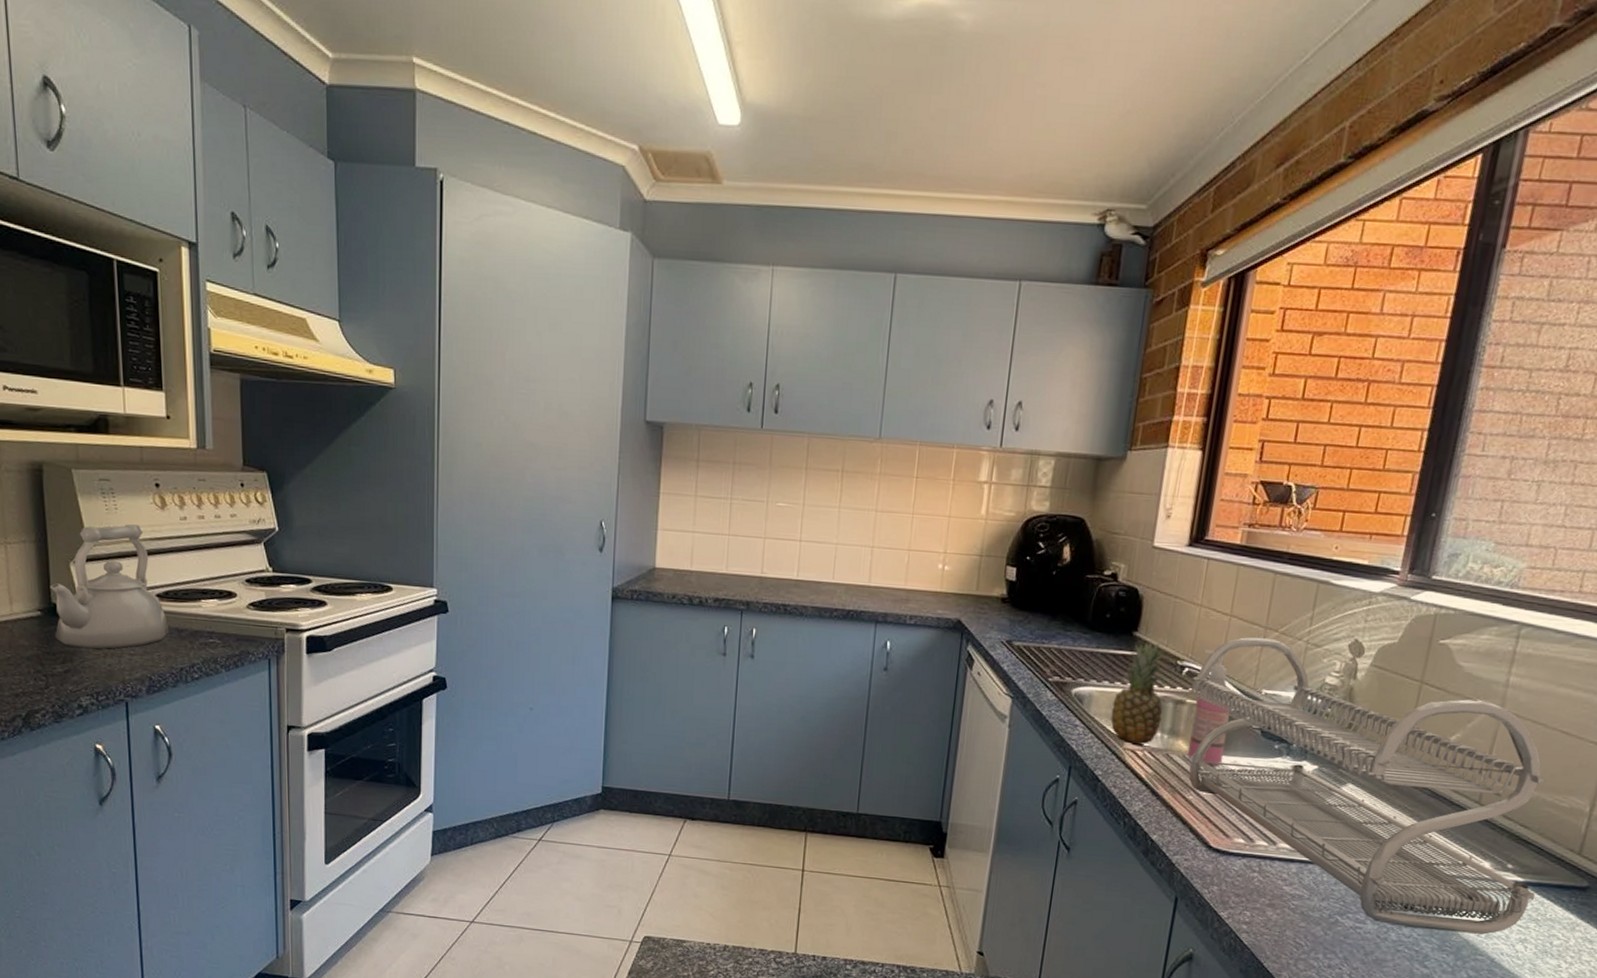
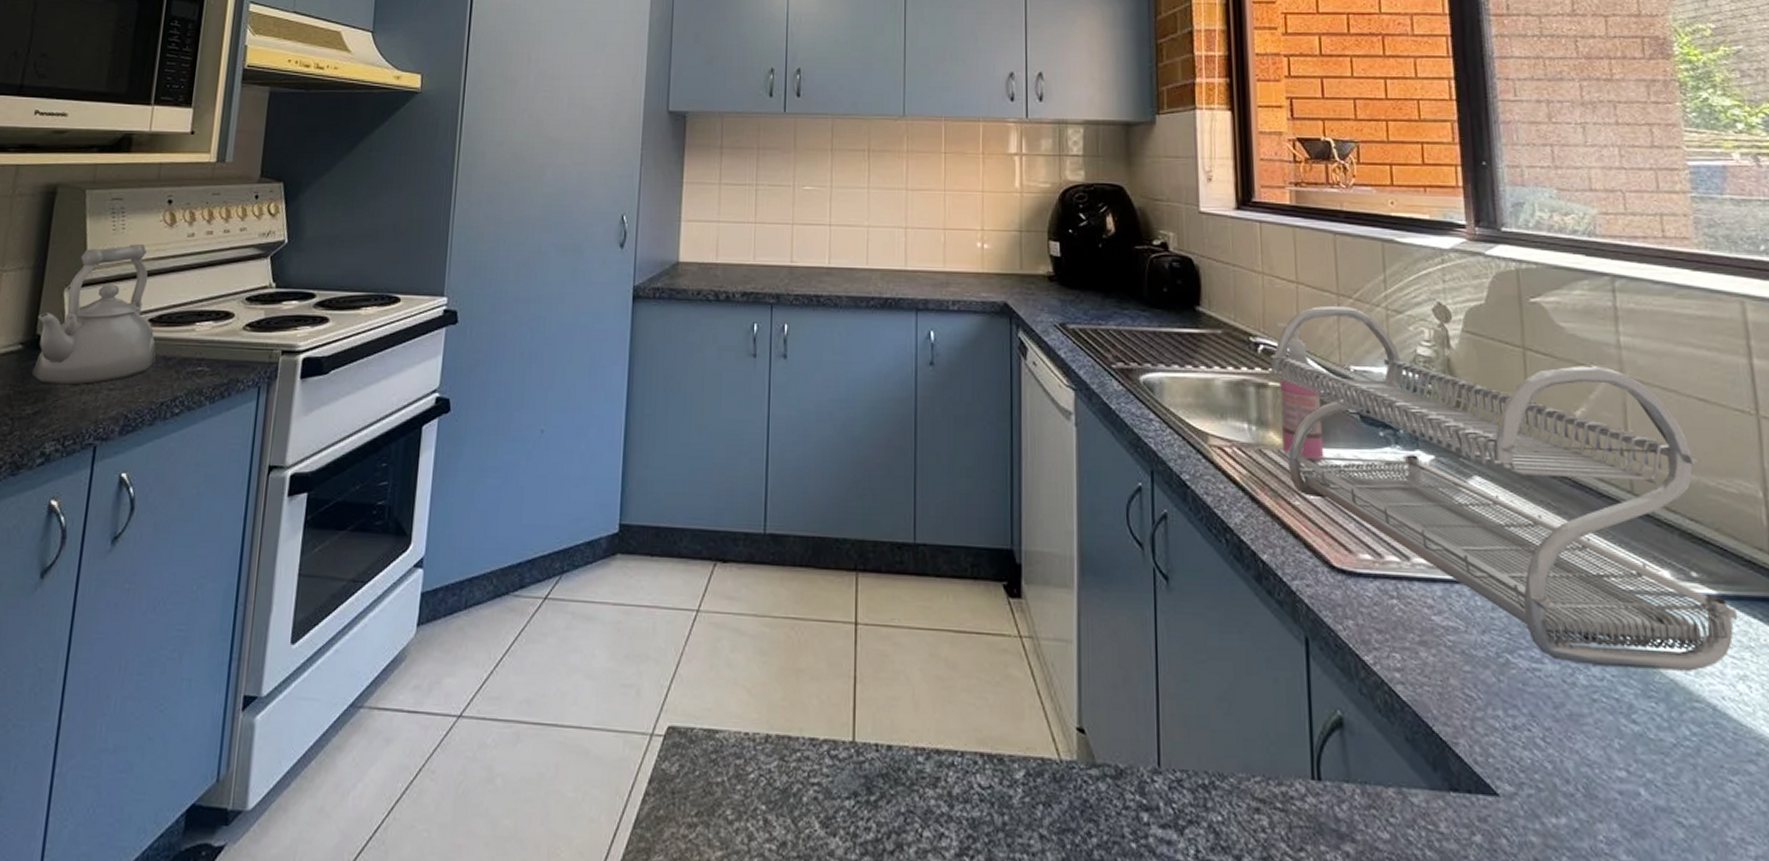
fruit: present [1109,642,1166,745] -> none [1187,317,1246,440]

